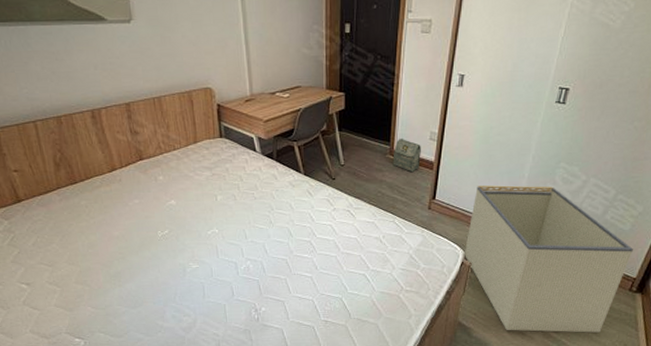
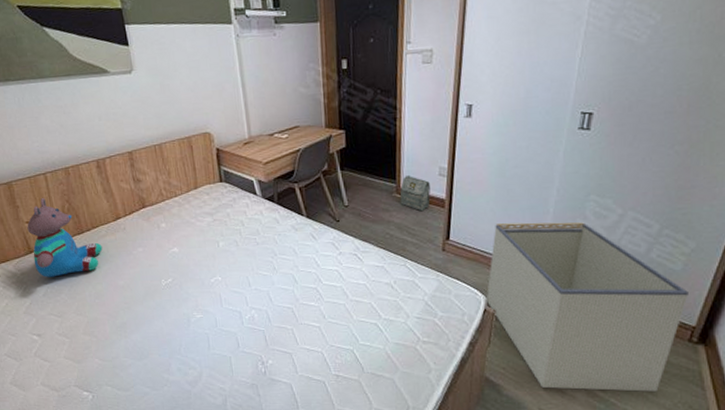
teddy bear: none [15,145,97,227] -> present [27,197,103,278]

